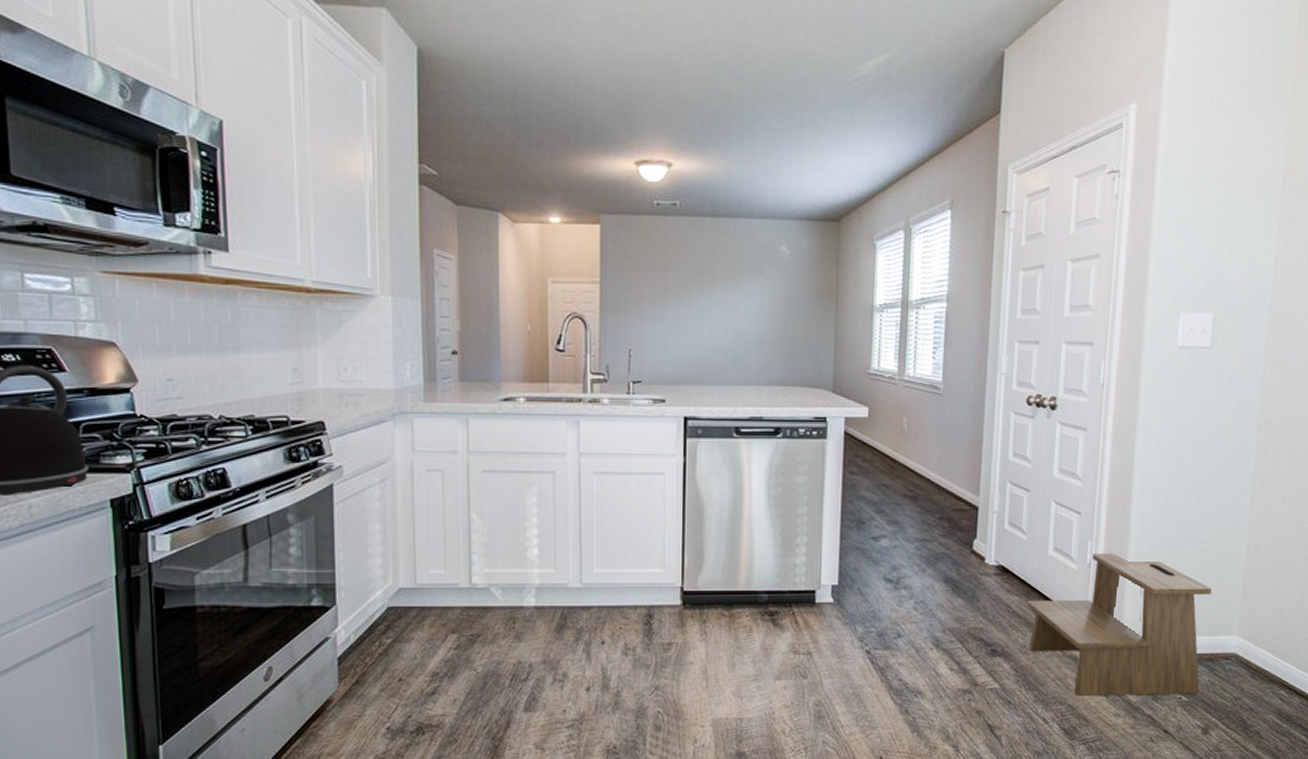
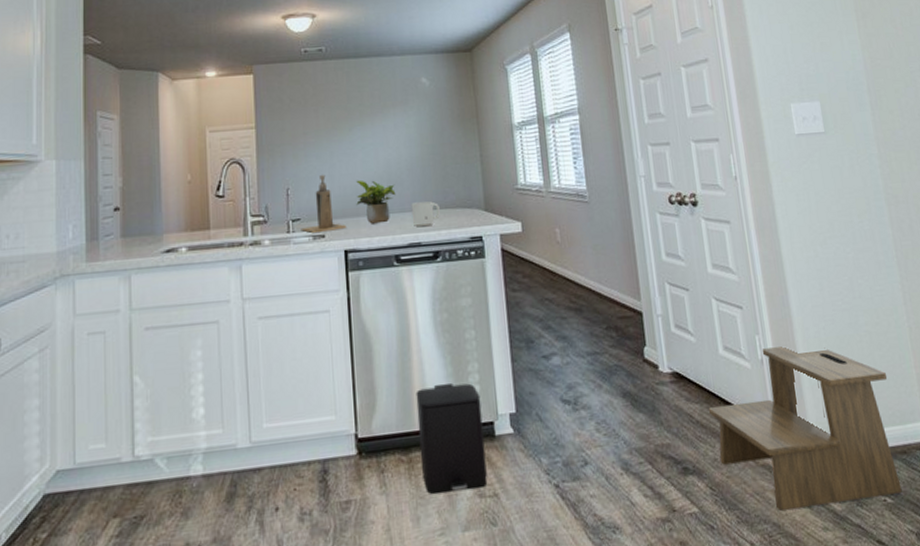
soap dispenser: none [641,338,689,397] -> present [301,174,347,234]
potted plant: none [700,348,742,395] -> present [356,180,396,226]
pedal bin: none [741,553,806,647] -> present [416,383,488,495]
mug: none [756,376,787,402] -> present [411,201,441,227]

